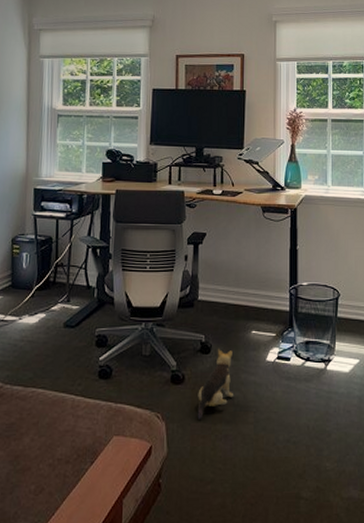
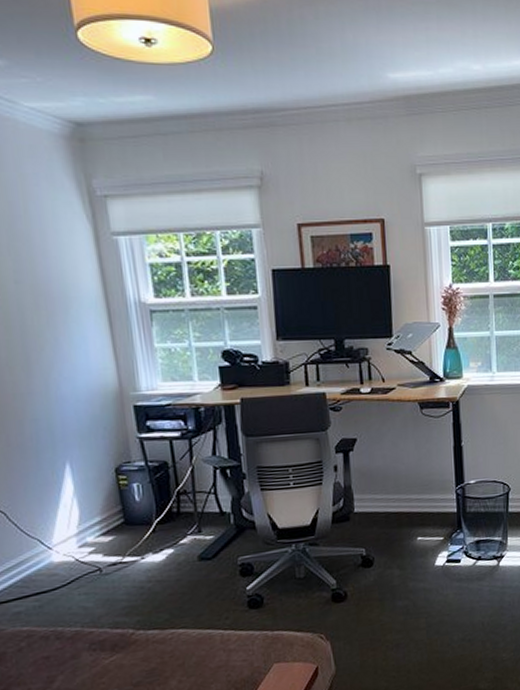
plush toy: present [197,349,233,419] -> none [363,560,402,633]

